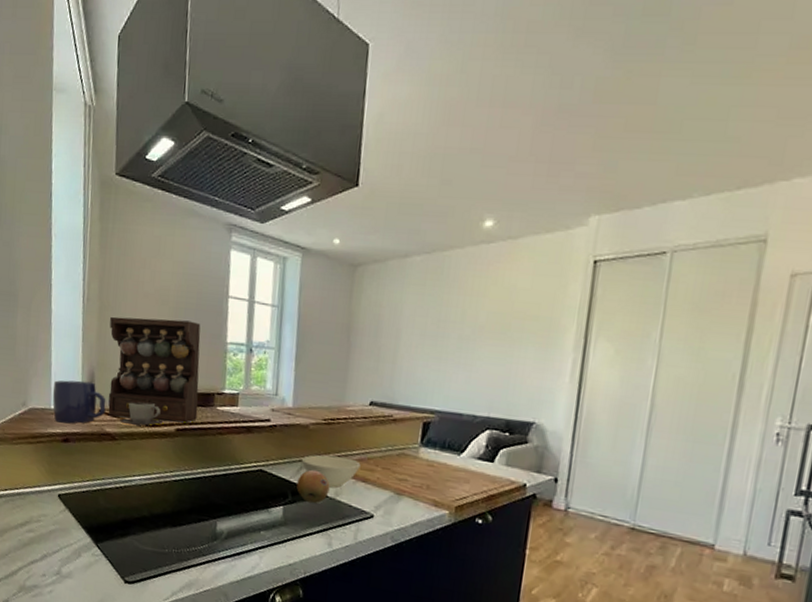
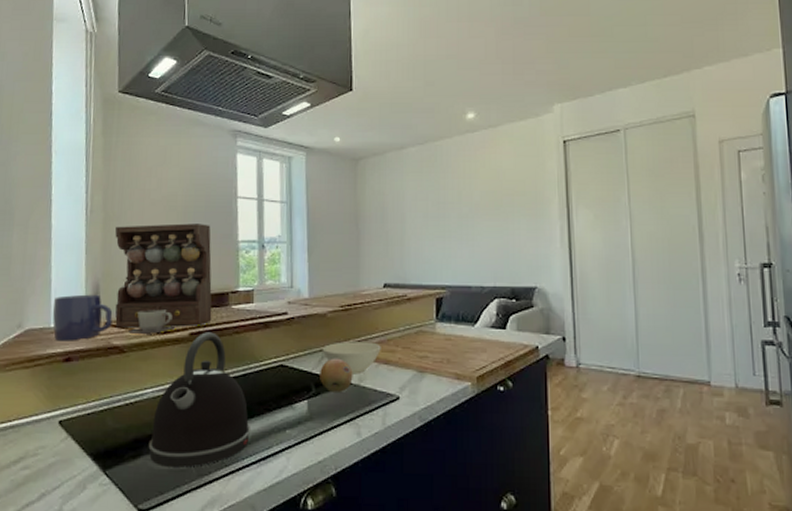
kettle: none [135,429,229,552] -> present [148,332,251,468]

